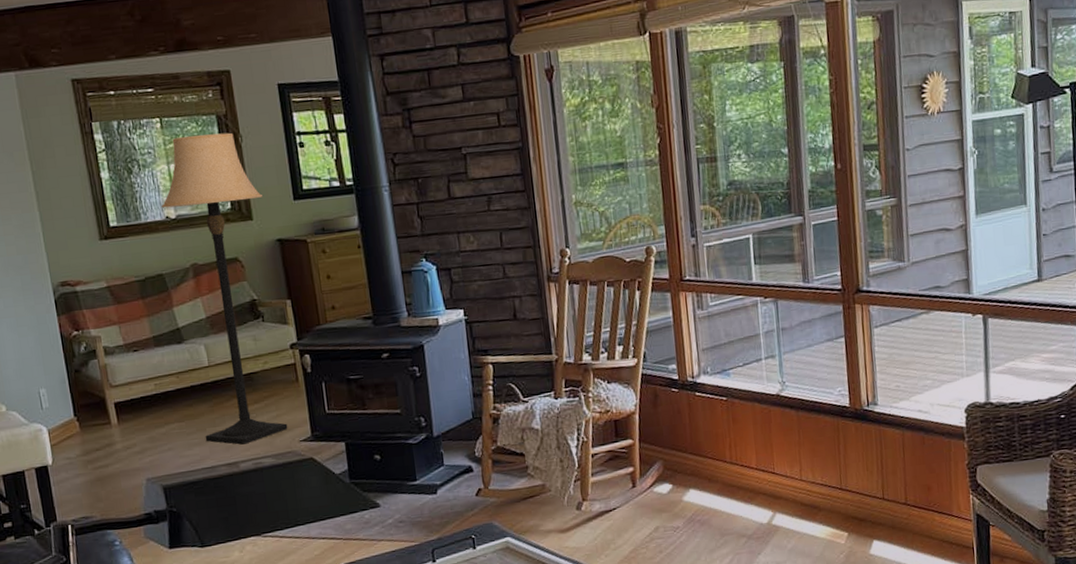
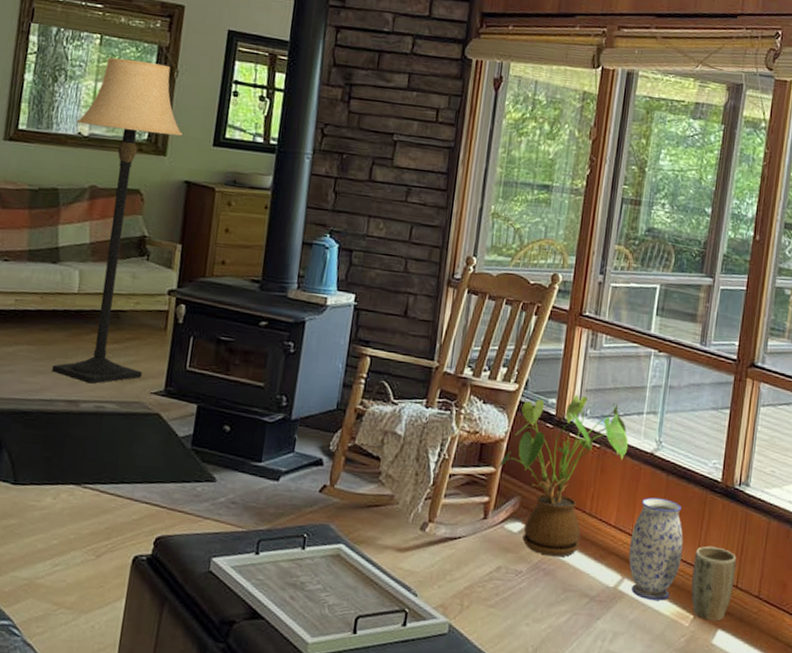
house plant: none [635,355,754,508] -> present [498,394,629,557]
vase: none [774,433,826,528] -> present [628,497,684,601]
plant pot: none [837,467,881,535] -> present [691,546,736,622]

